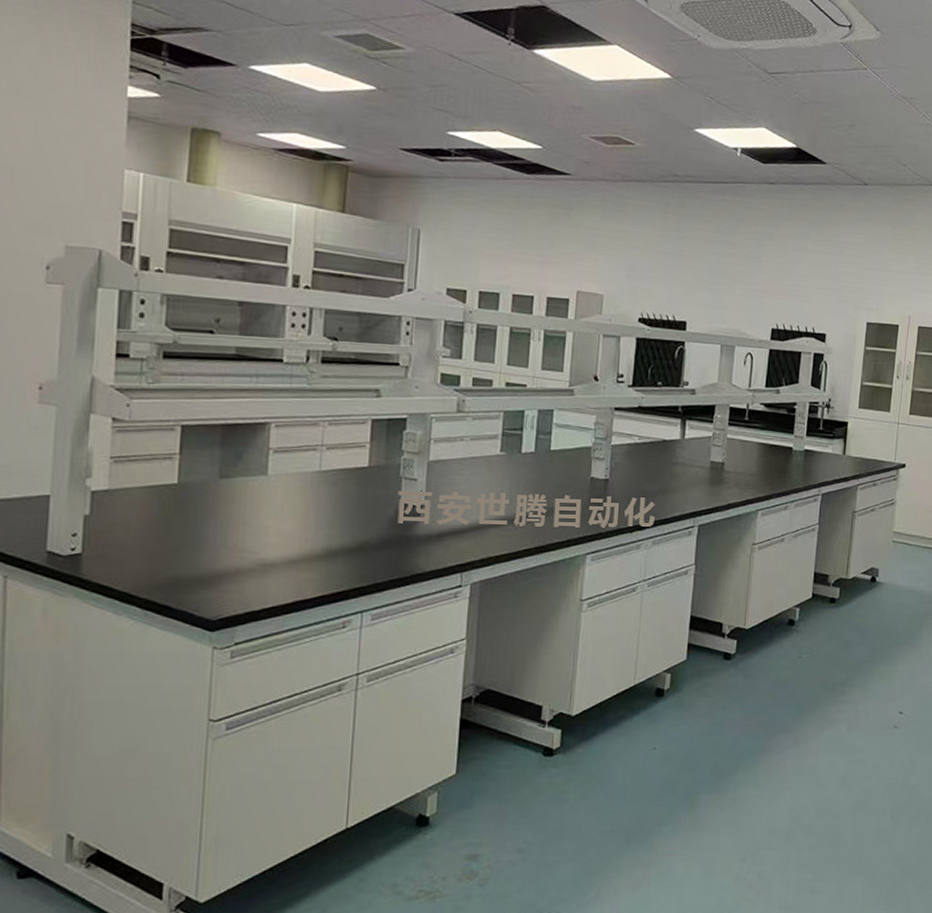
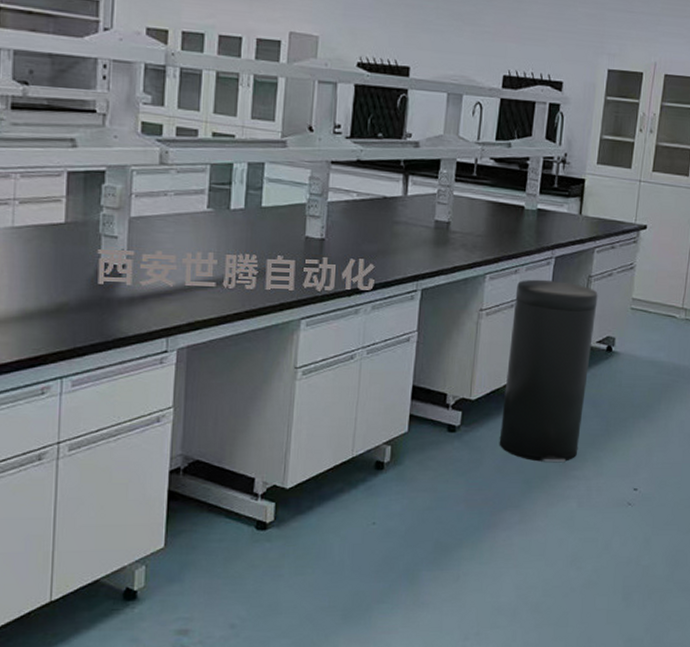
pedal bin: none [772,515,862,688] -> present [499,279,598,463]

